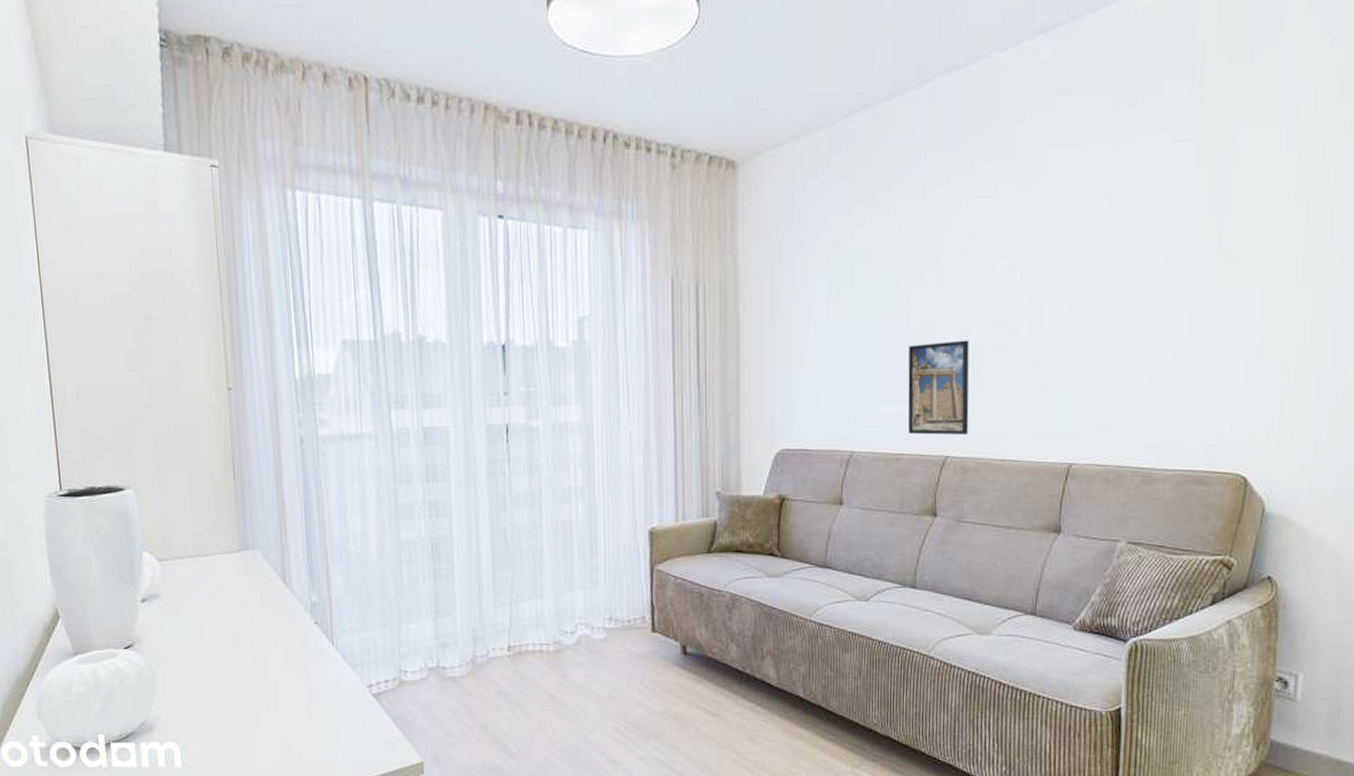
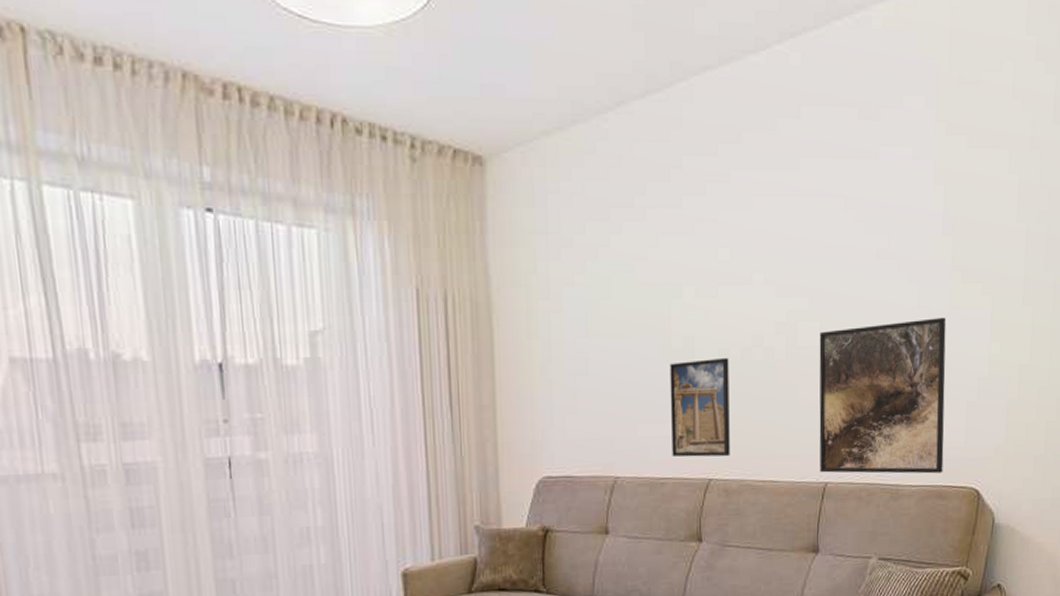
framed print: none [1063,299,1210,458] -> present [819,317,947,474]

